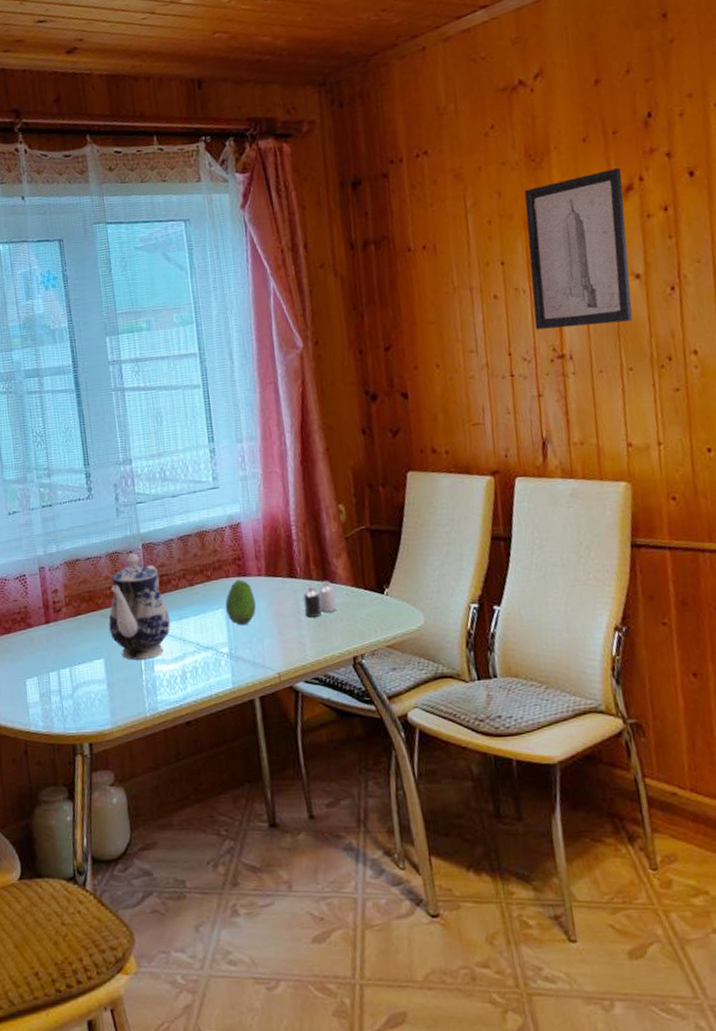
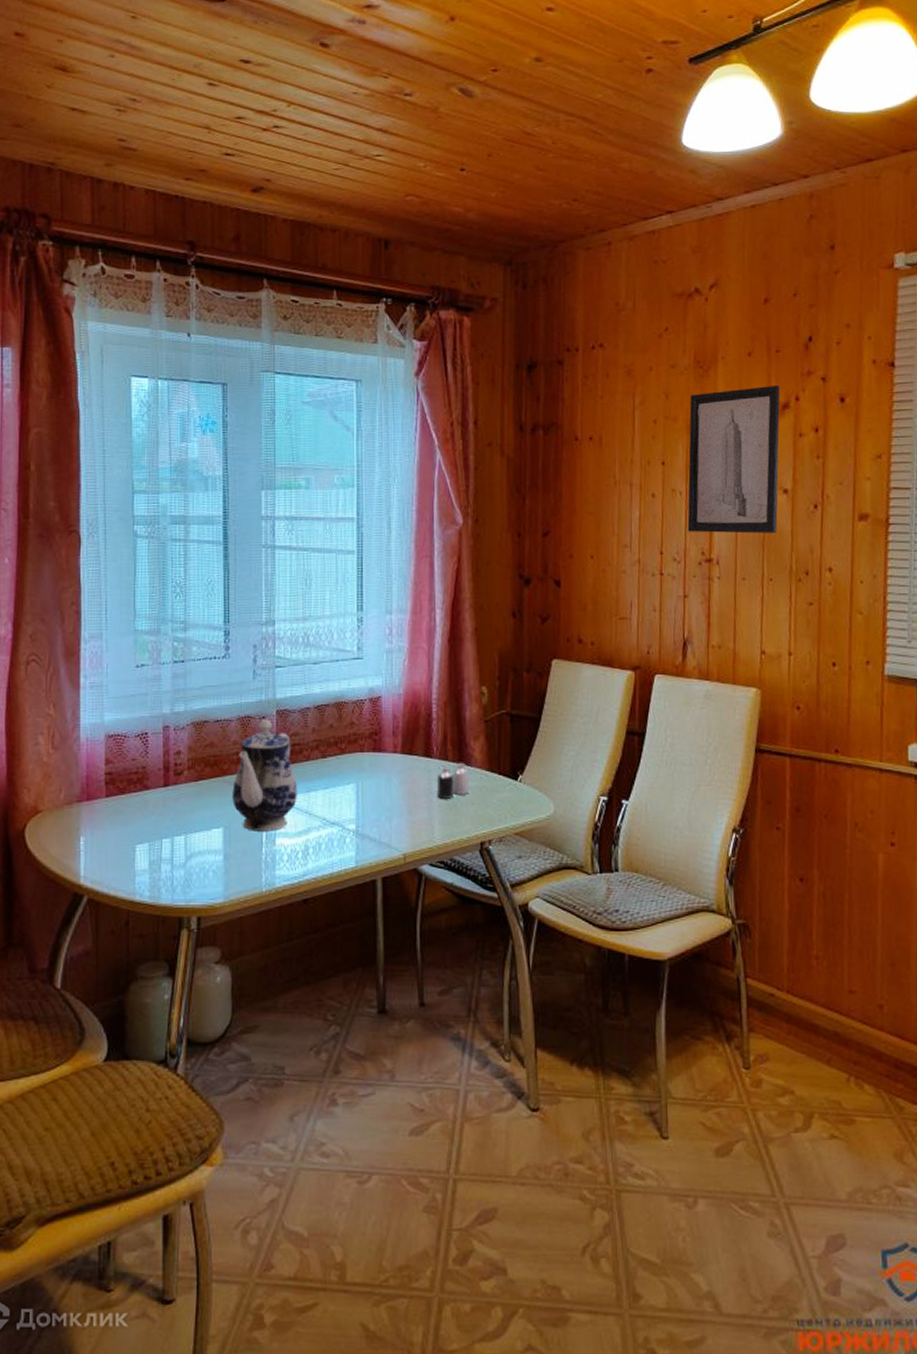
fruit: present [225,579,256,626] -> none [356,755,388,803]

